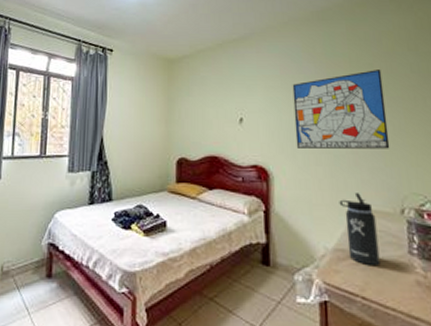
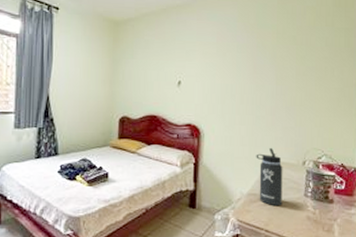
wall art: present [292,70,390,149] -> none [225,42,302,112]

